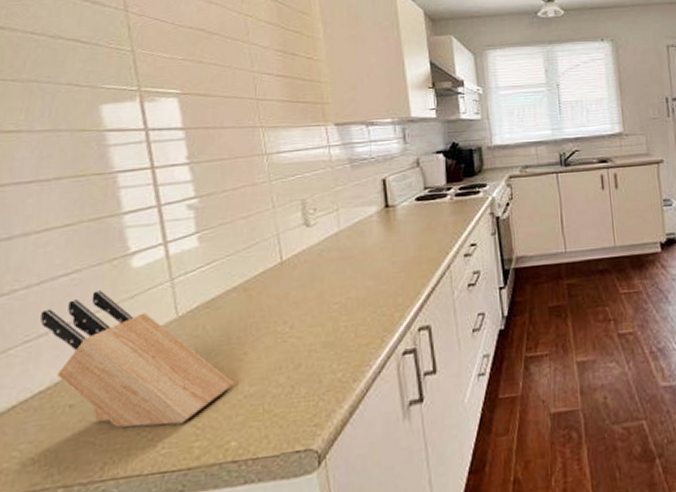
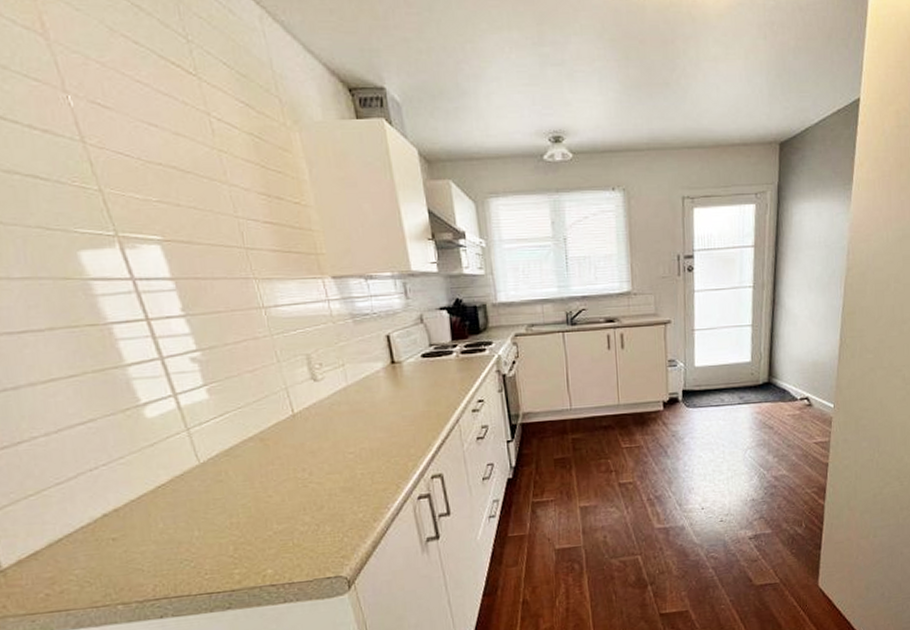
knife block: present [40,291,235,428] -> none [66,439,264,557]

